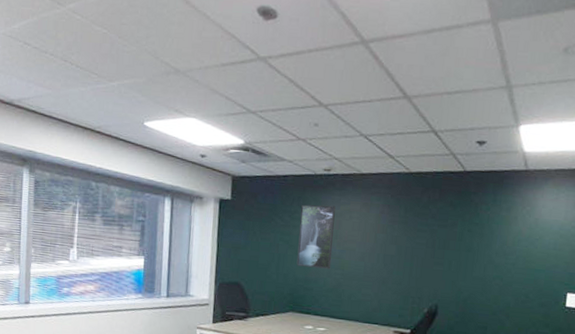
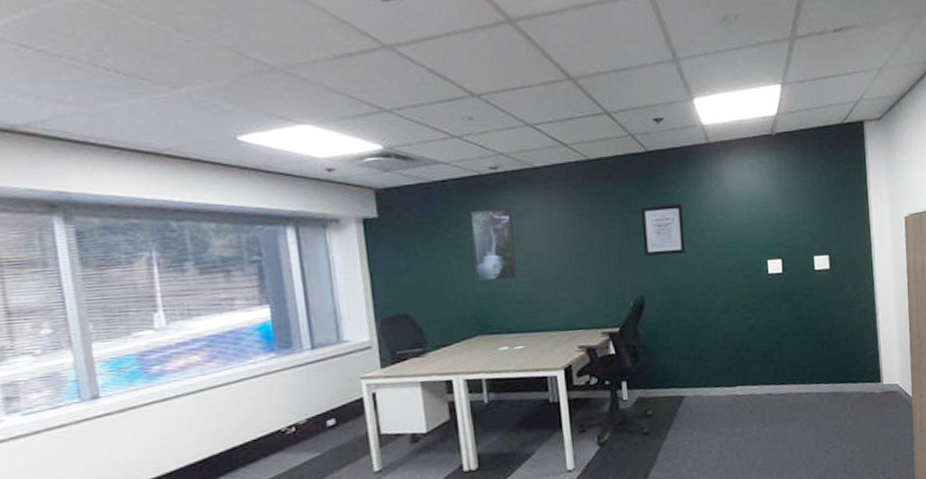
wall art: none [446,223,490,273] -> present [640,204,685,256]

